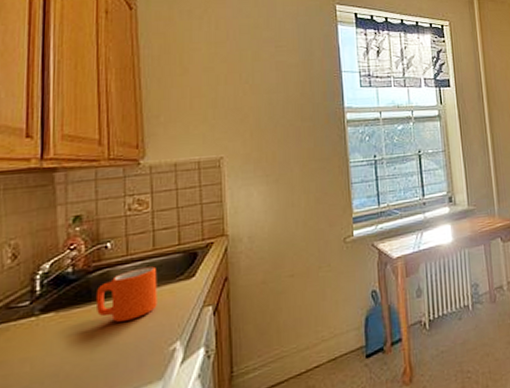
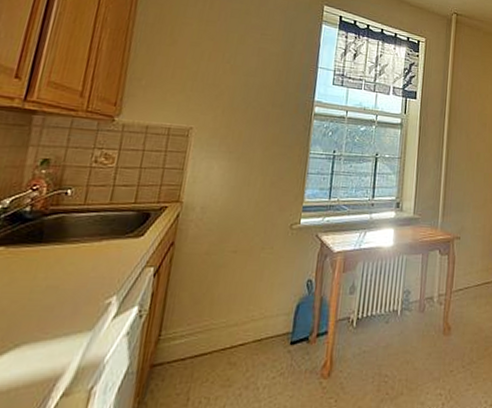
mug: present [95,266,157,322] -> none [44,219,109,267]

